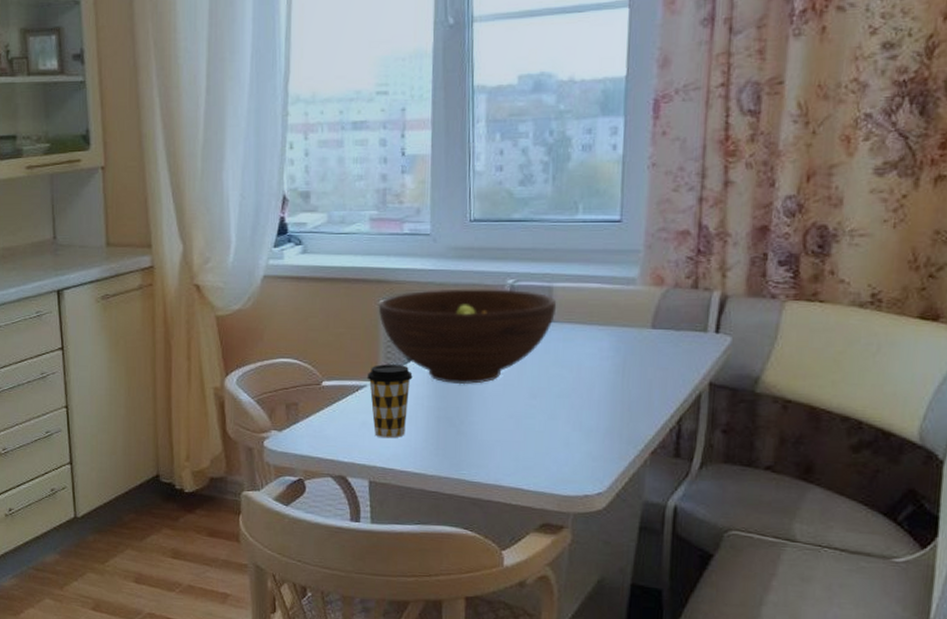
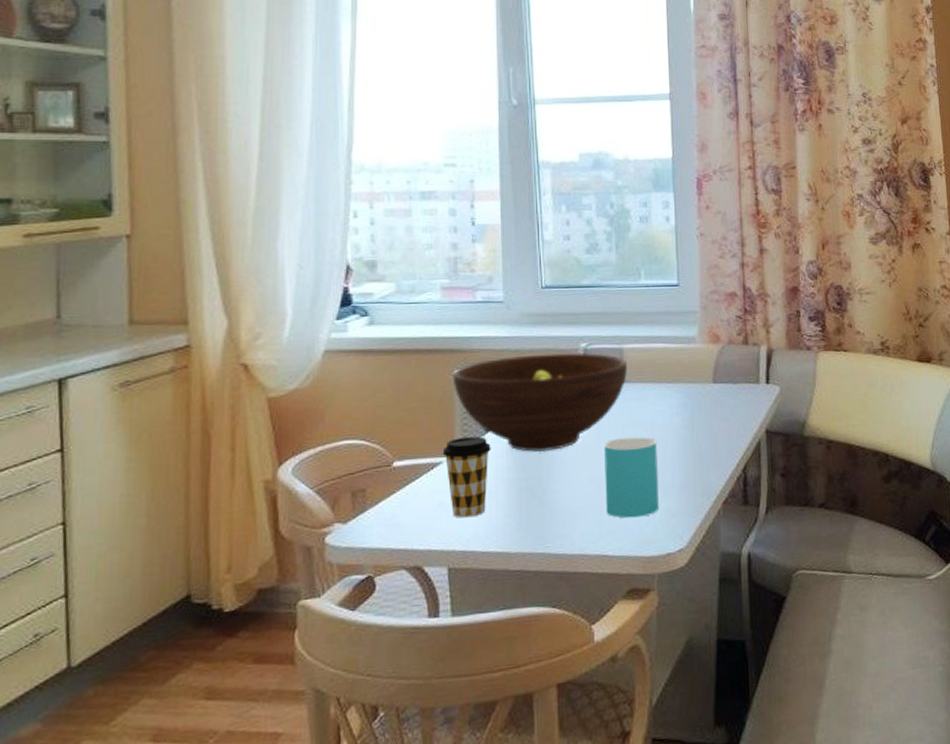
cup: none [523,377,582,457] -> present [604,437,659,518]

